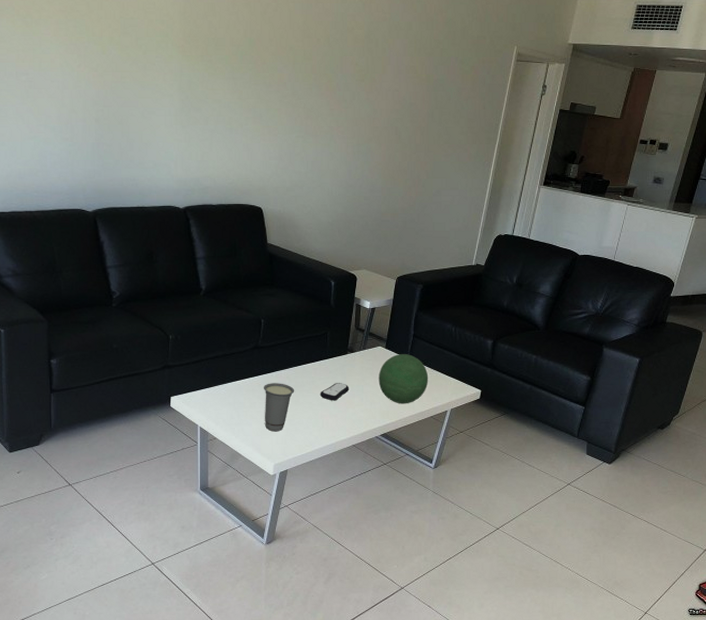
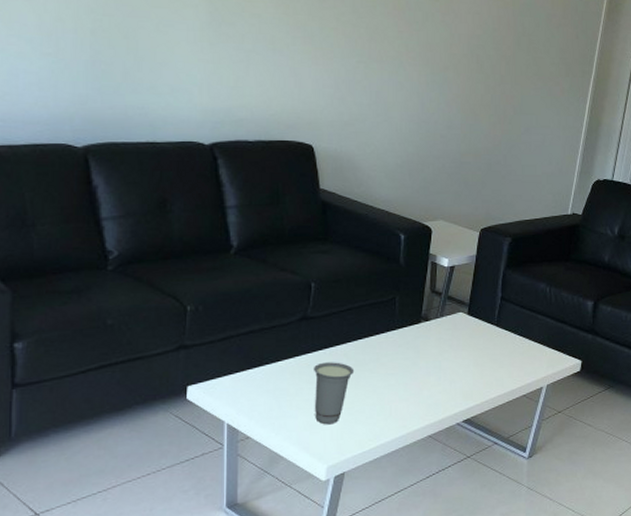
remote control: present [320,383,350,401] -> none [386,359,424,382]
decorative orb: present [378,354,429,404] -> none [459,321,520,382]

